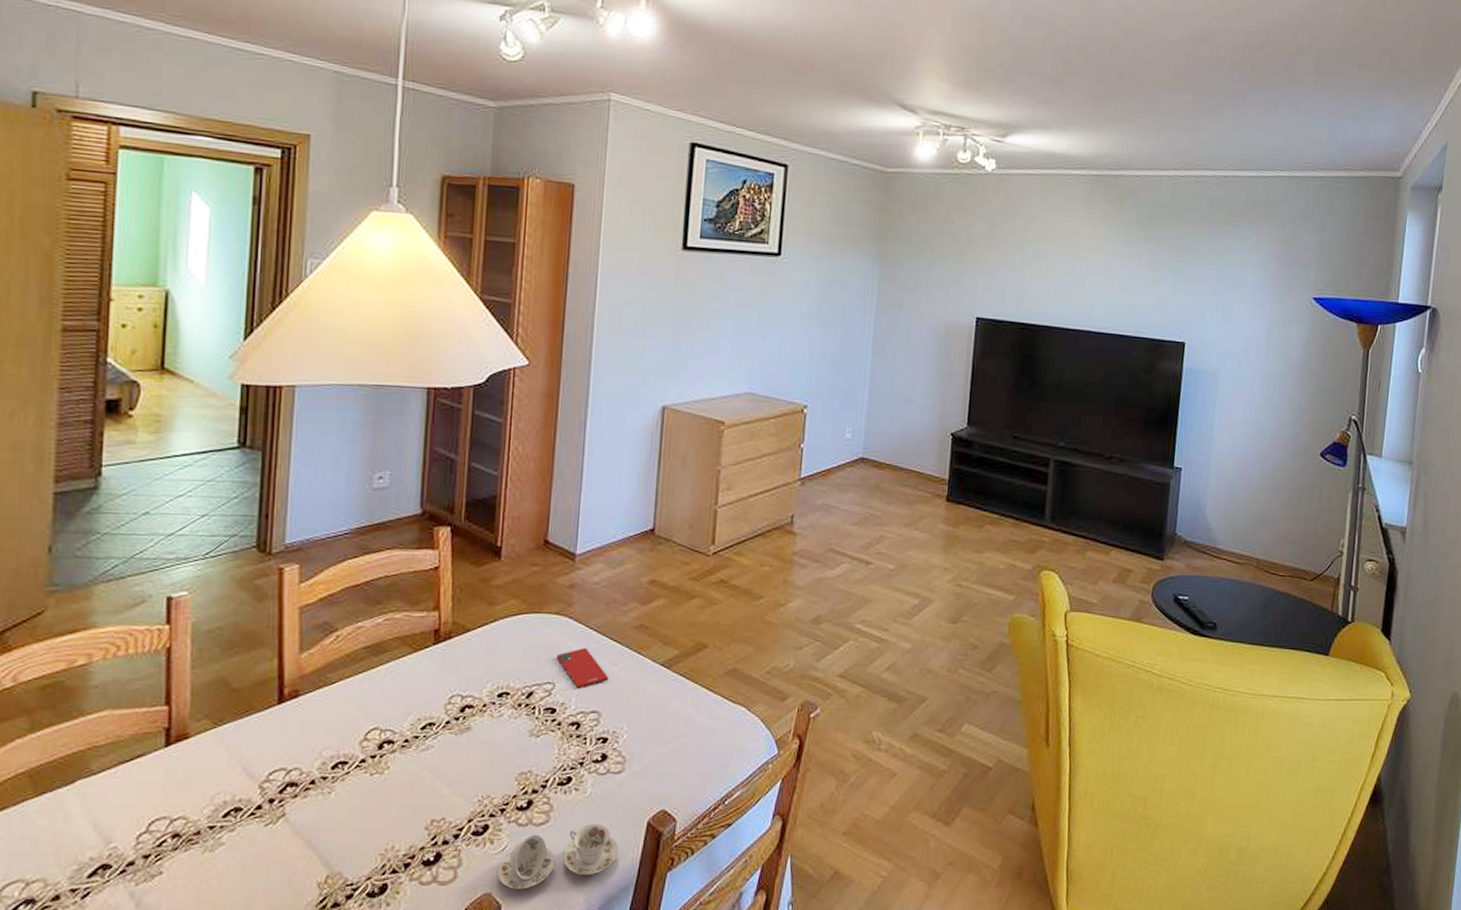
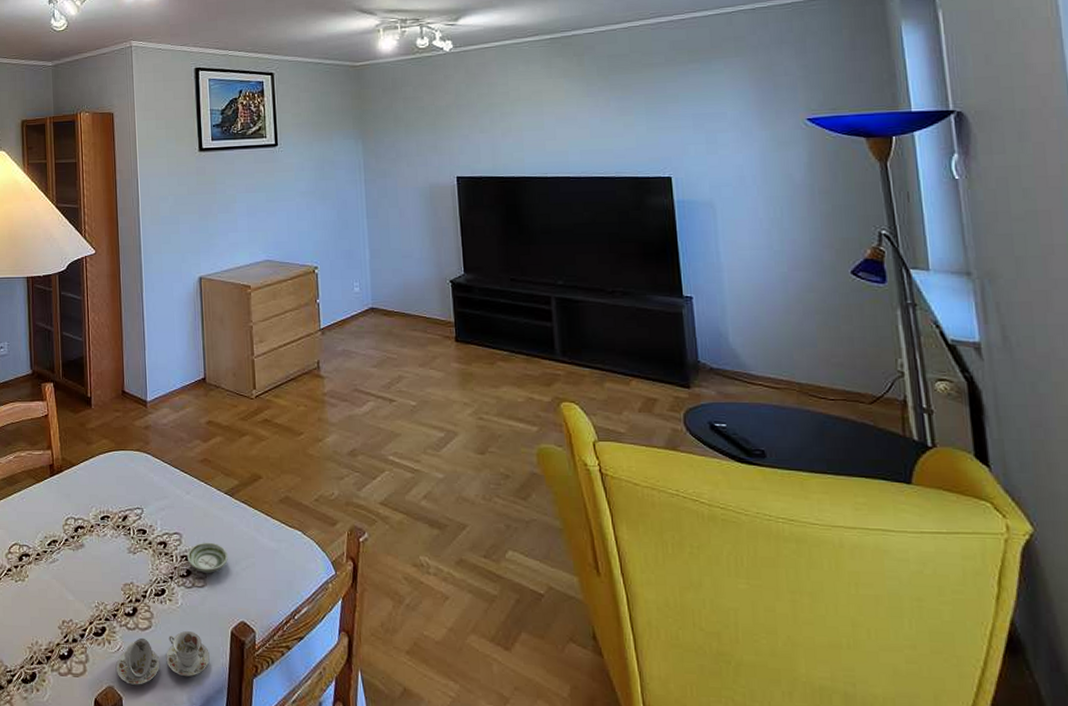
smartphone: present [556,647,609,689] -> none [141,478,185,513]
saucer: none [603,721,655,757] -> present [186,542,228,573]

